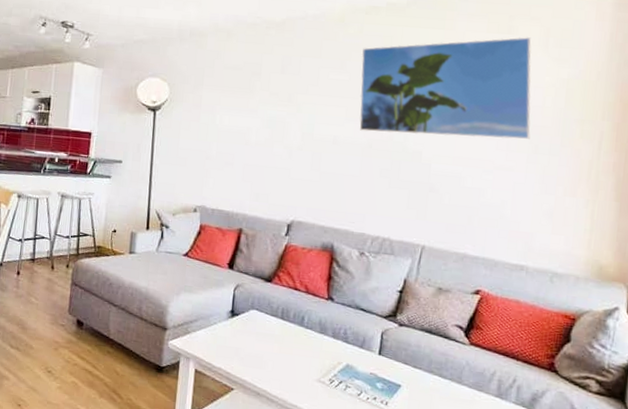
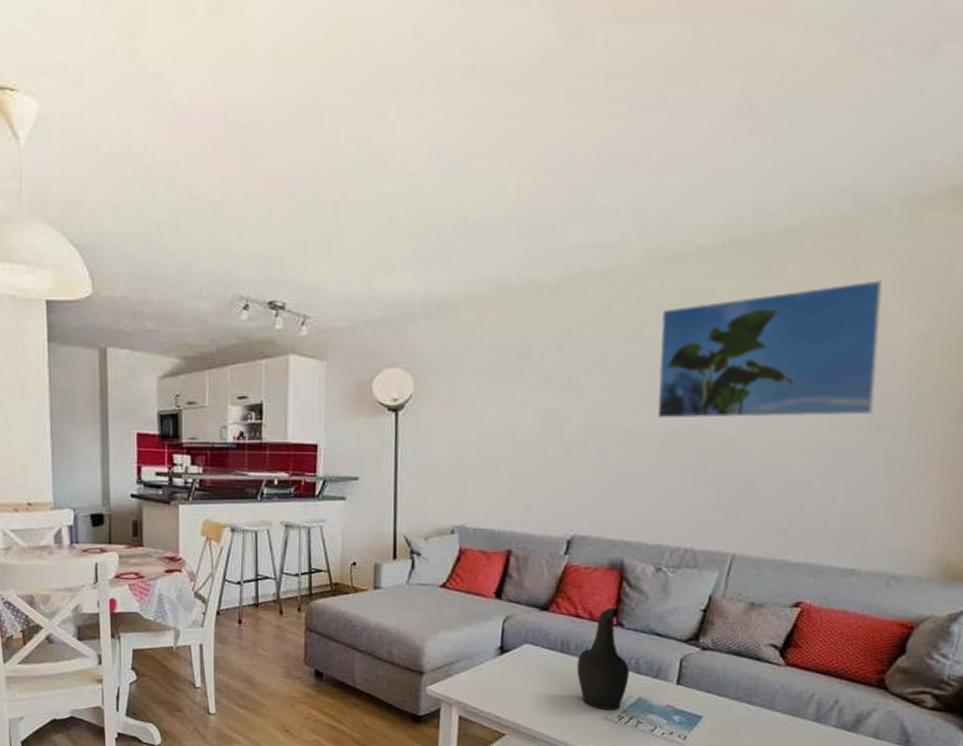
decorative vase: none [294,283,339,374] -> present [576,607,630,710]

